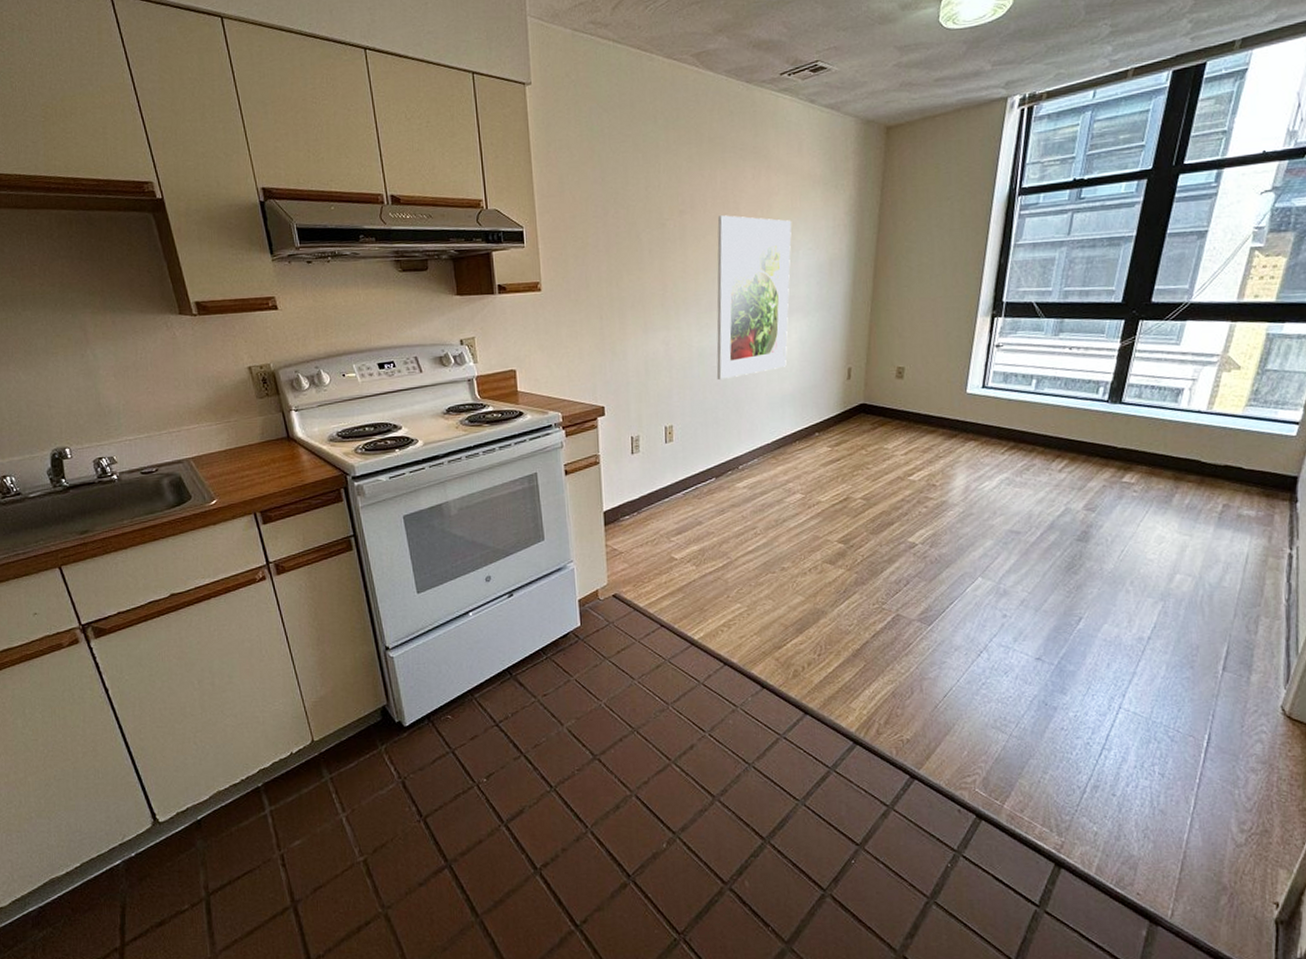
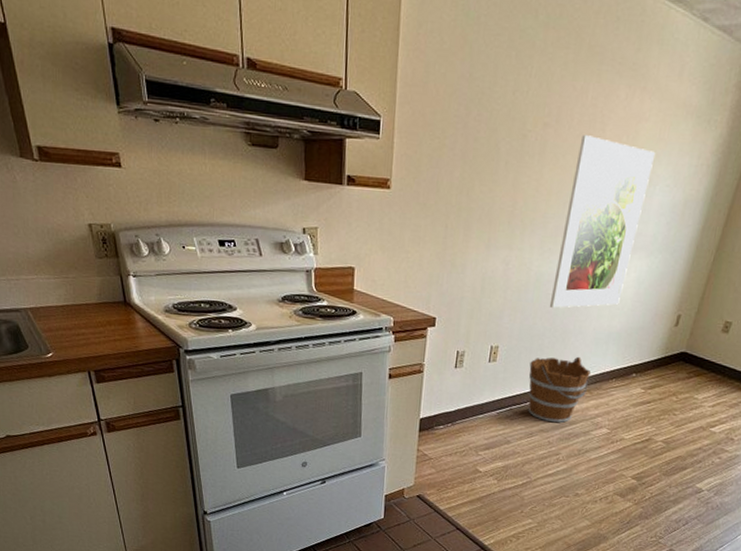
bucket: none [707,424,772,495] -> present [528,356,590,423]

